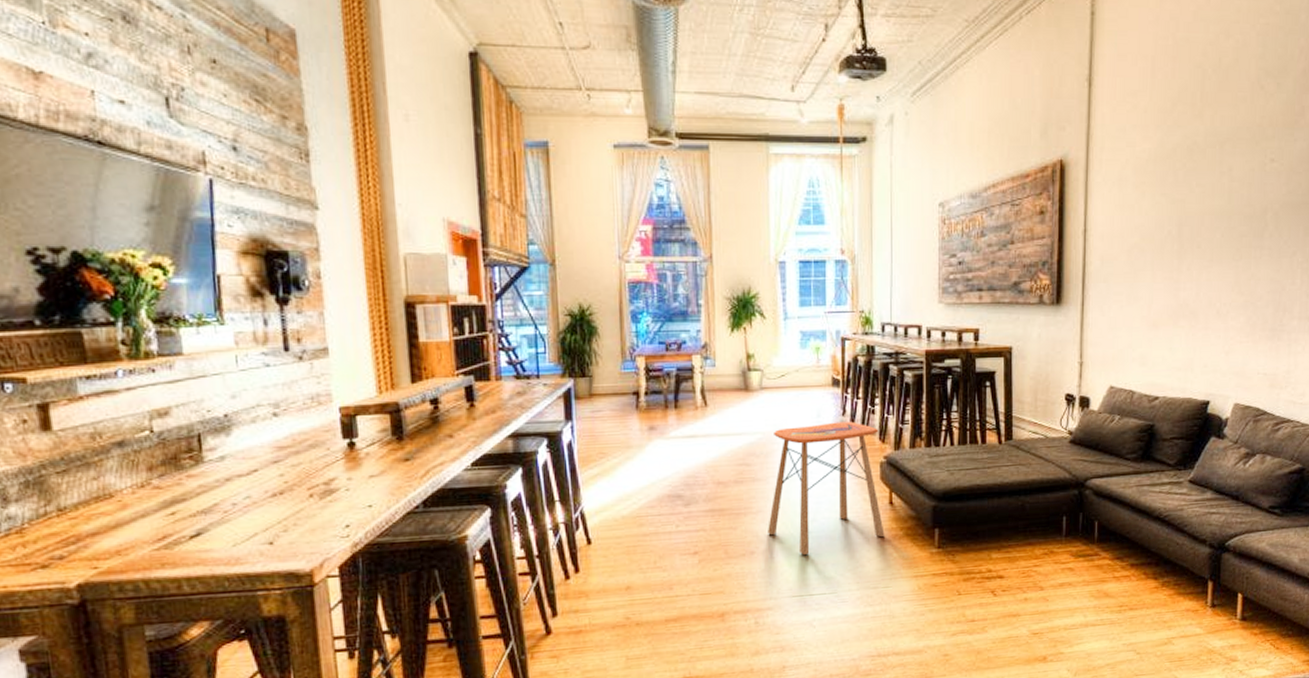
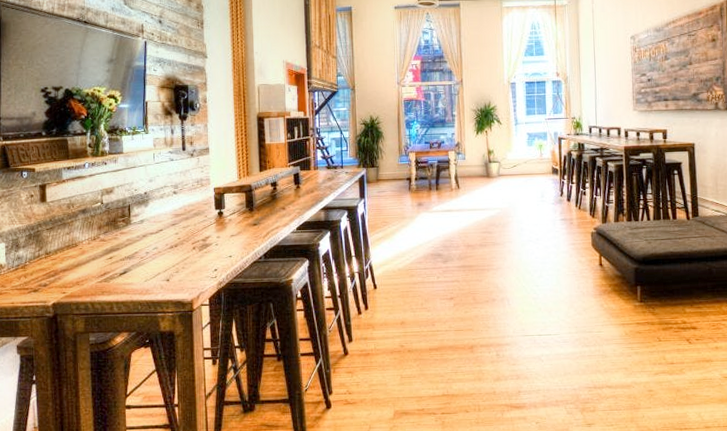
side table: present [768,421,885,555] -> none [505,201,597,303]

